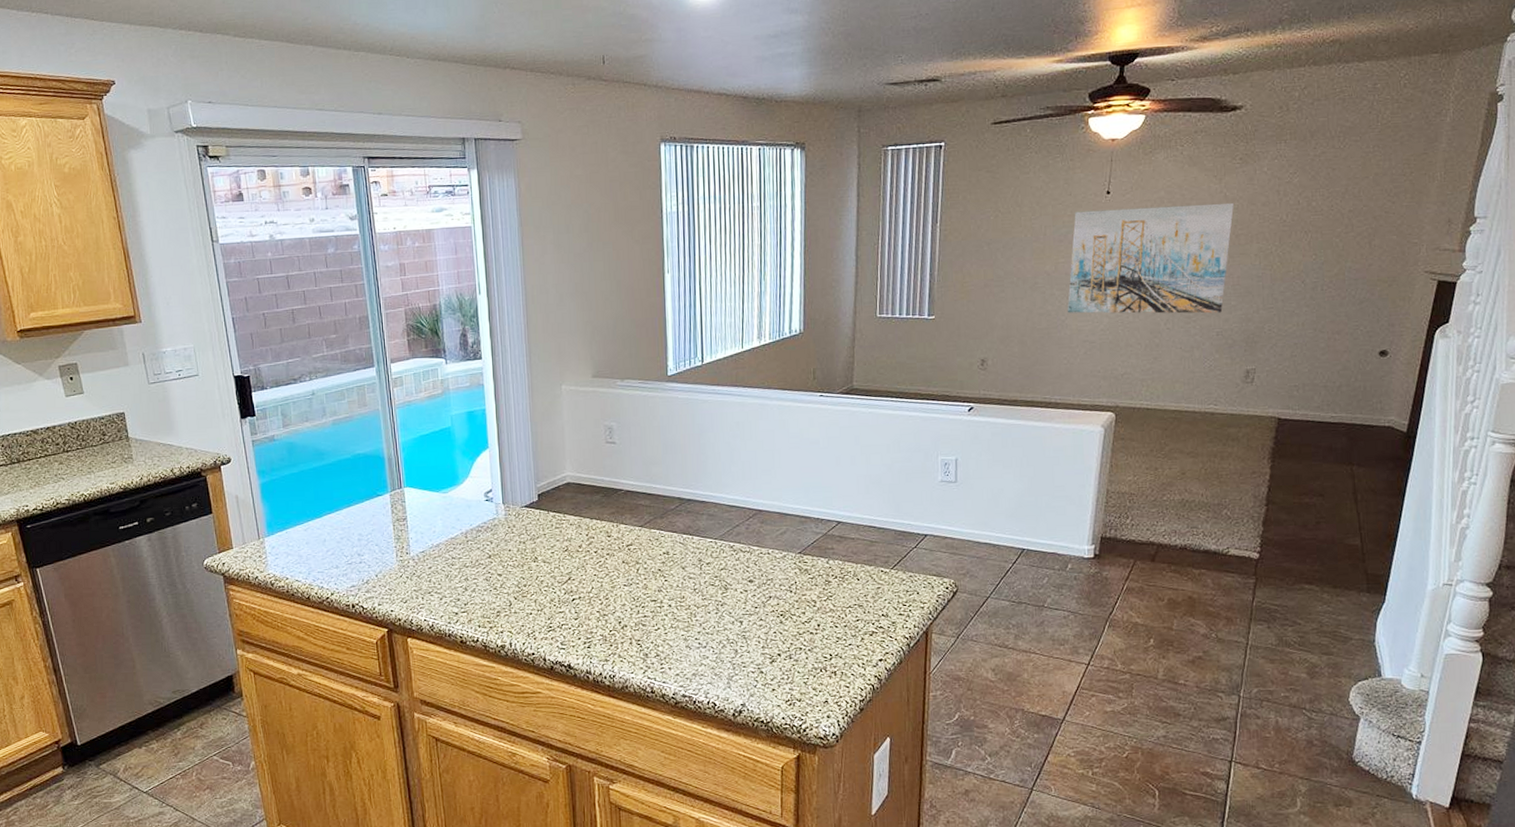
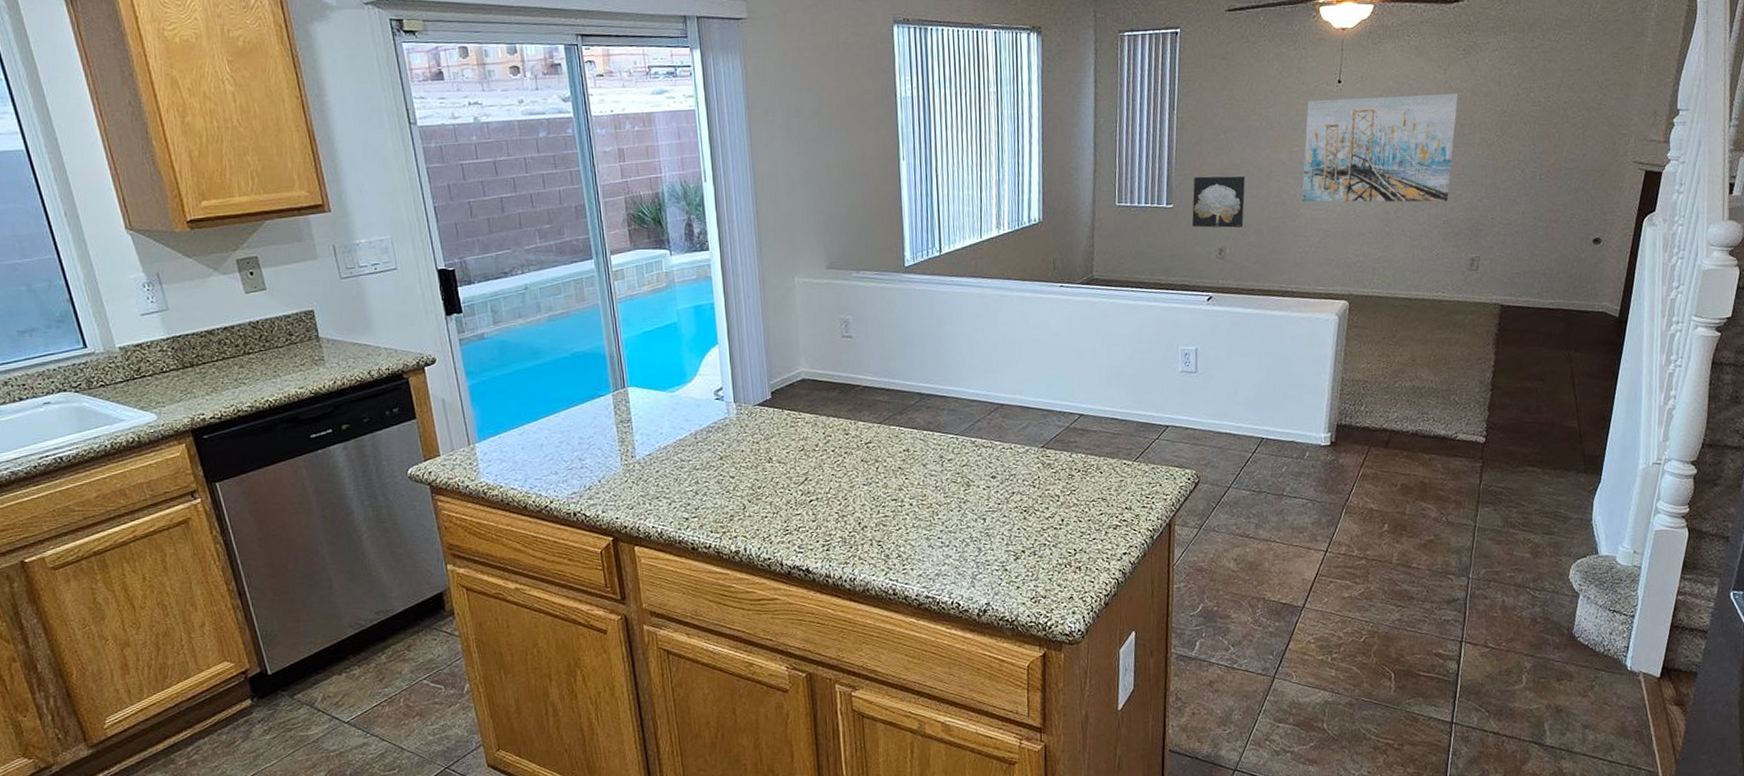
wall art: none [953,287,1010,339] -> present [1191,176,1246,228]

